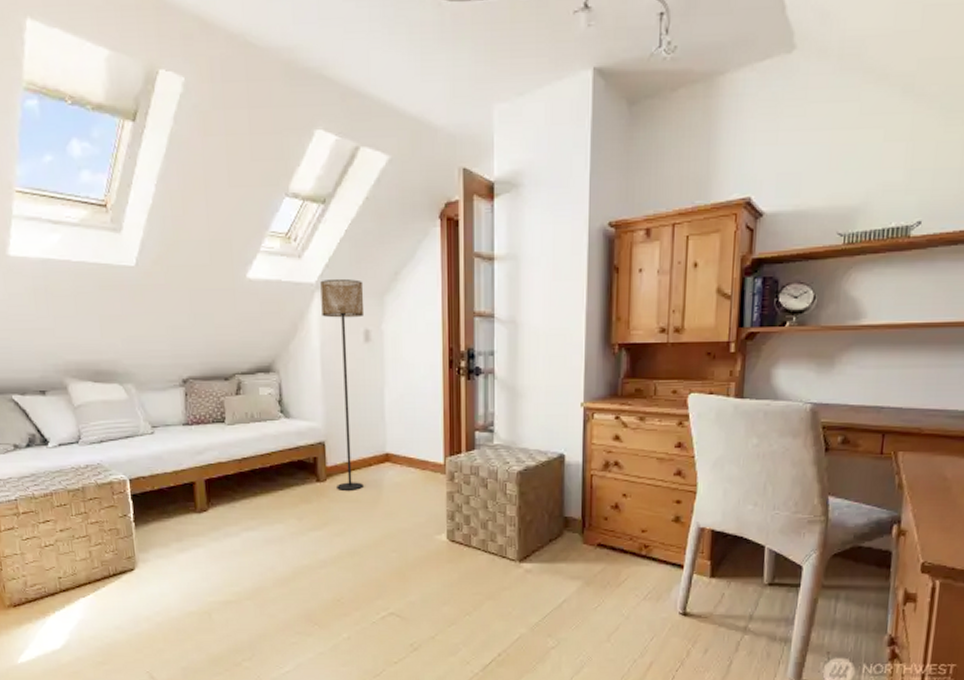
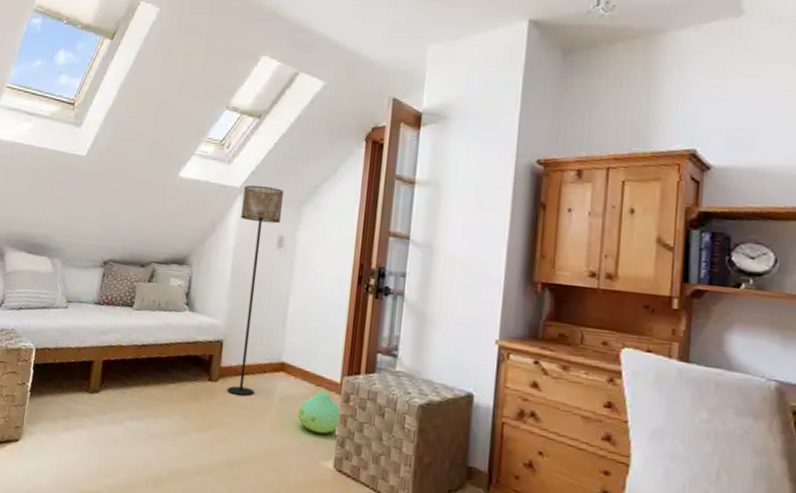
plush toy: none [408,473,449,512] -> present [297,390,343,434]

